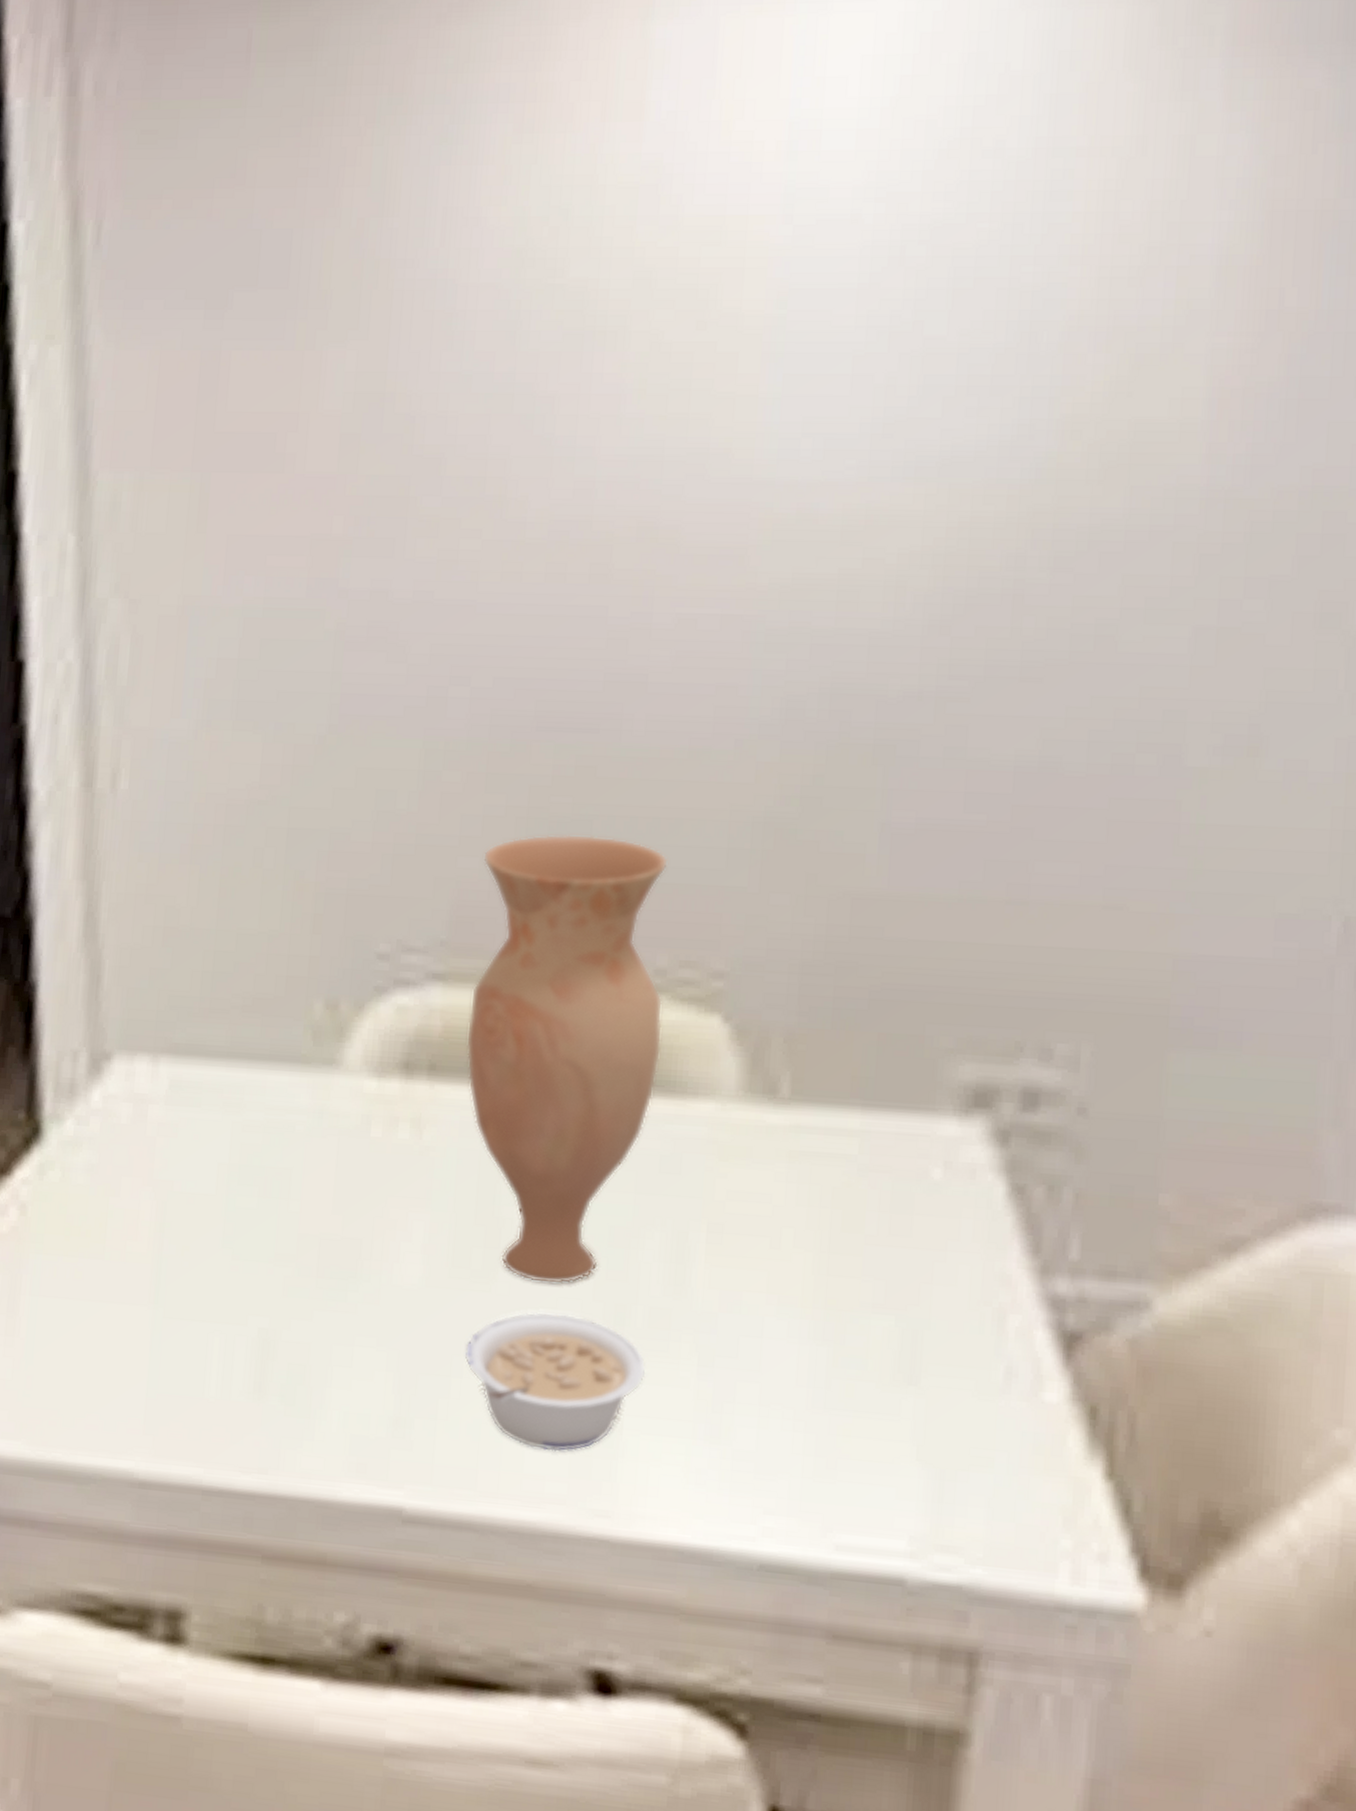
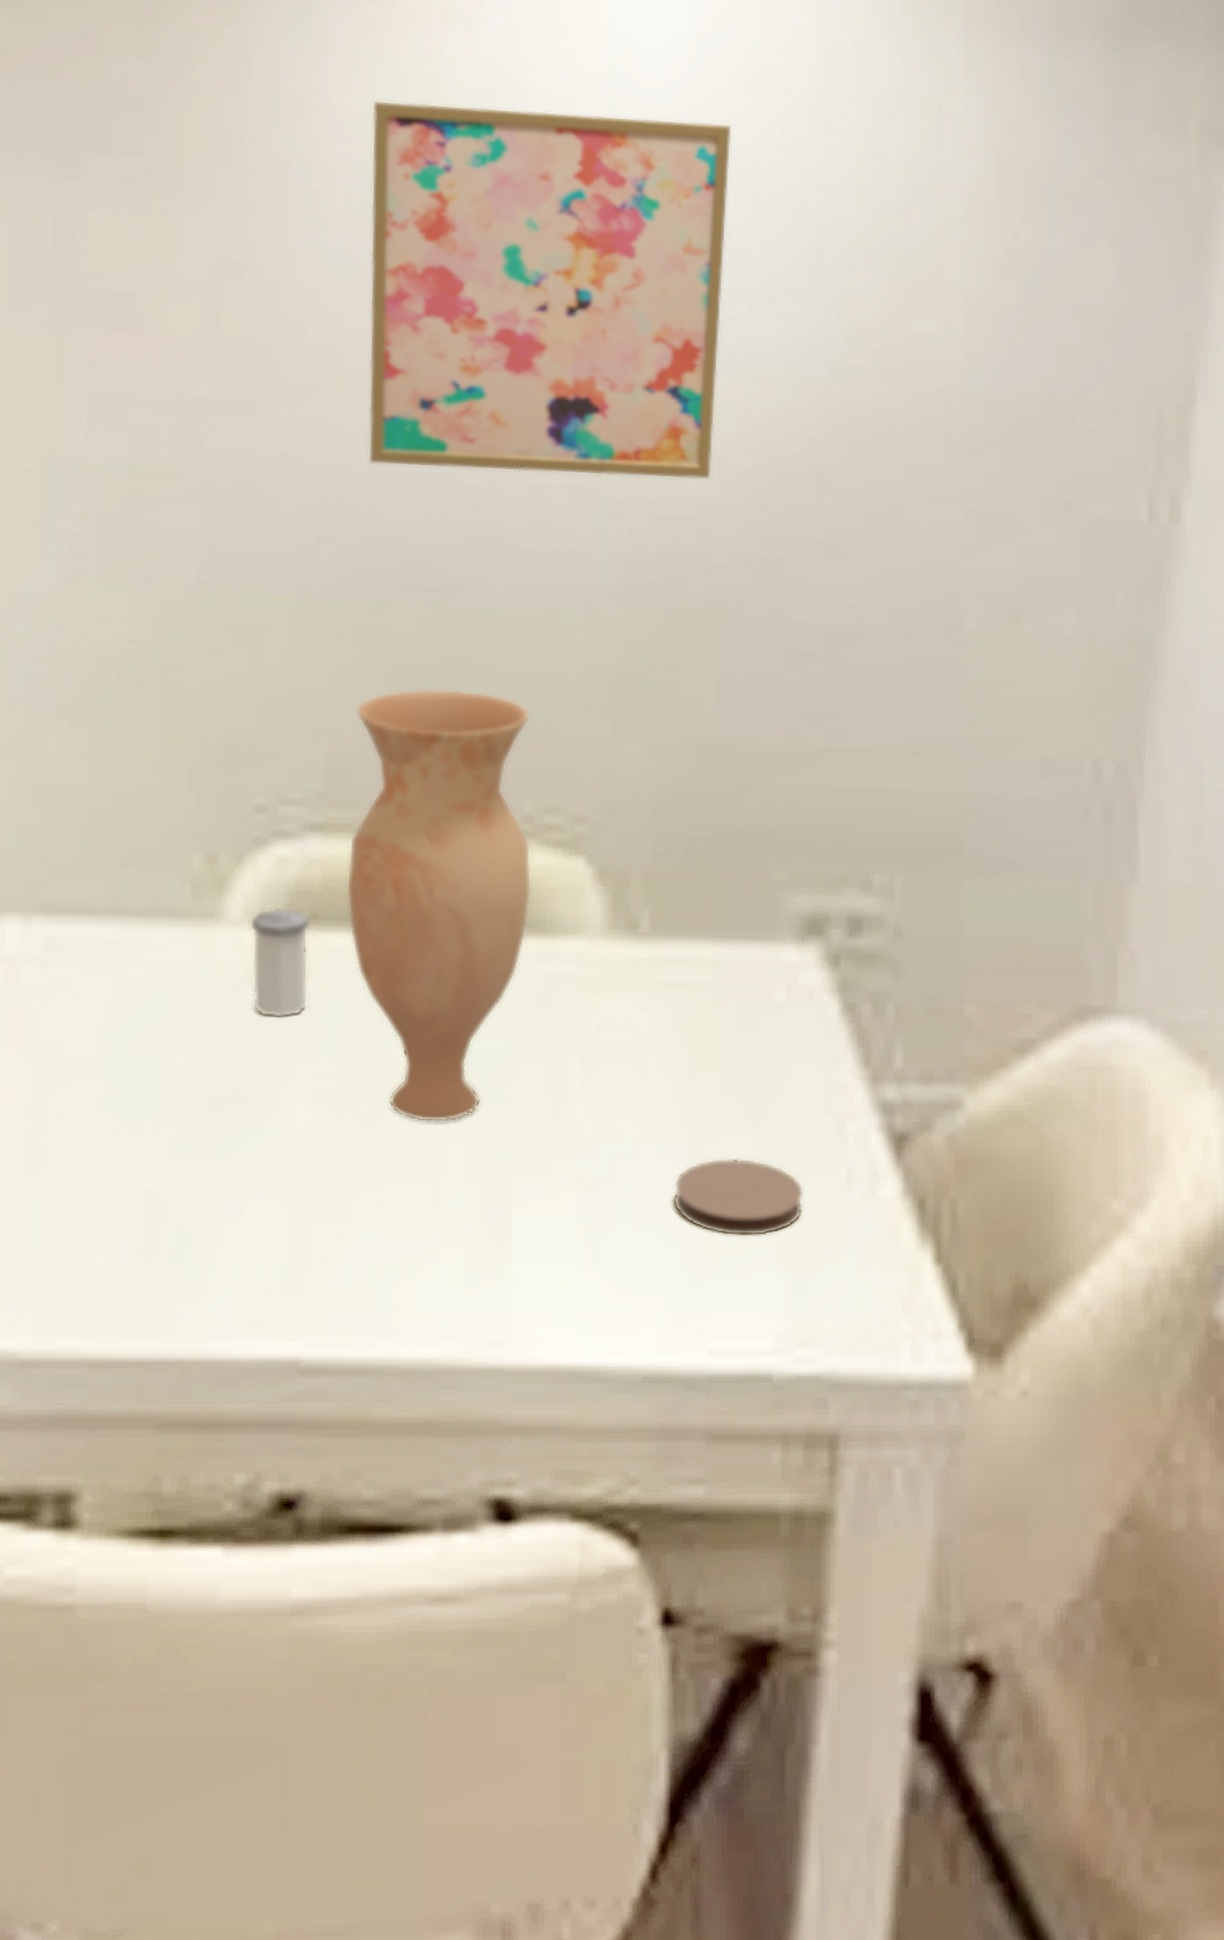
salt shaker: none [367,1057,429,1169] -> present [249,908,310,1019]
legume: present [464,1311,647,1452] -> none [356,1150,531,1287]
wall art: none [506,197,930,603] -> present [368,100,732,480]
coaster: none [802,1342,954,1431] -> present [673,1157,805,1237]

